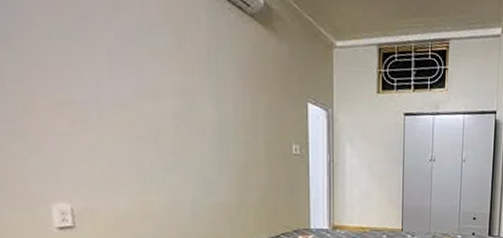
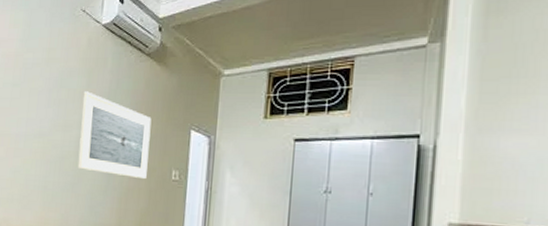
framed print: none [174,52,265,153] -> present [77,91,152,178]

